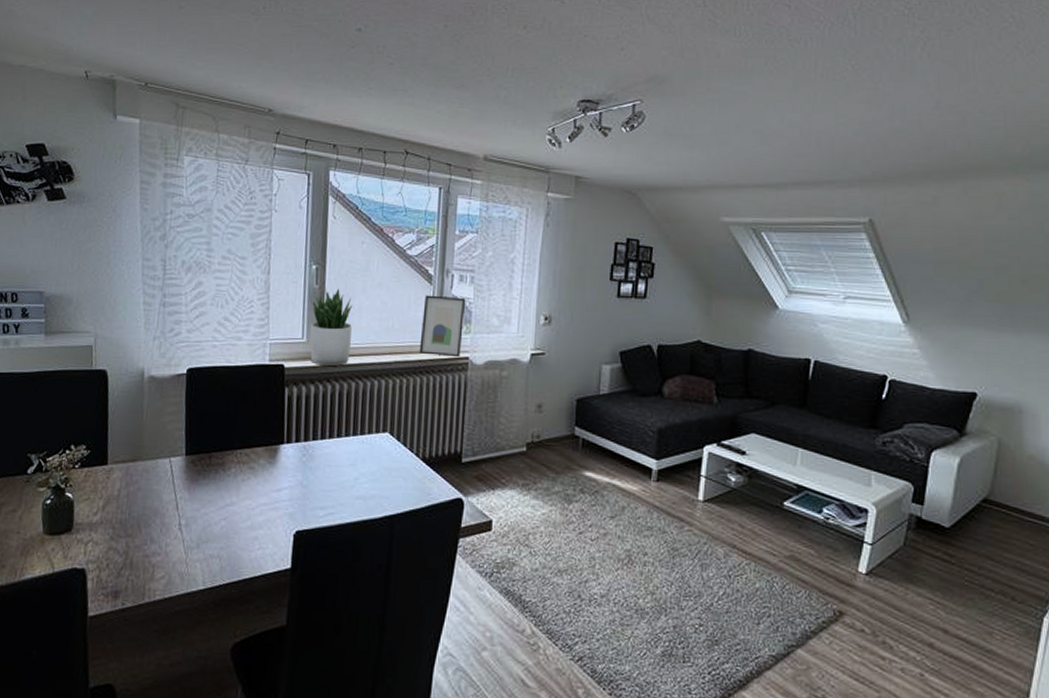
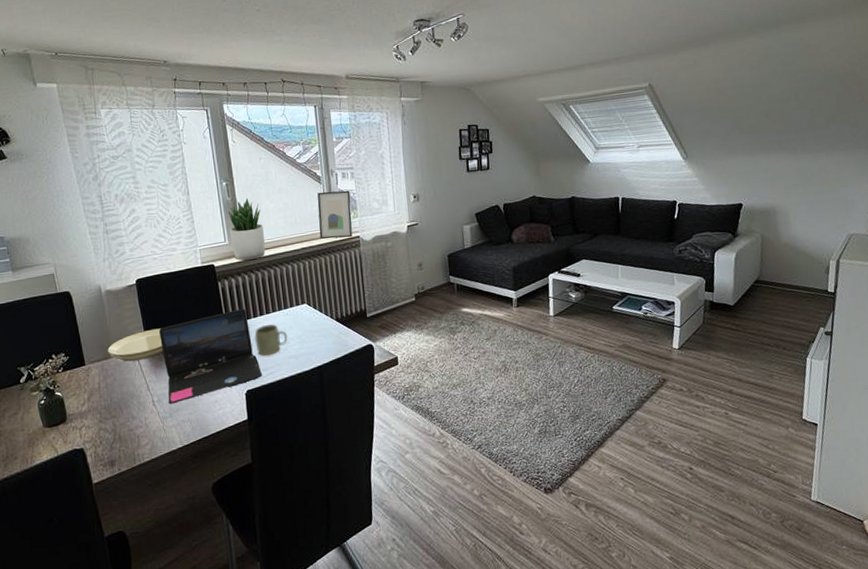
plate: none [137,433,205,470] -> present [108,328,164,362]
laptop: none [198,425,319,532] -> present [159,308,262,404]
mug: none [316,450,359,492] -> present [254,323,288,356]

